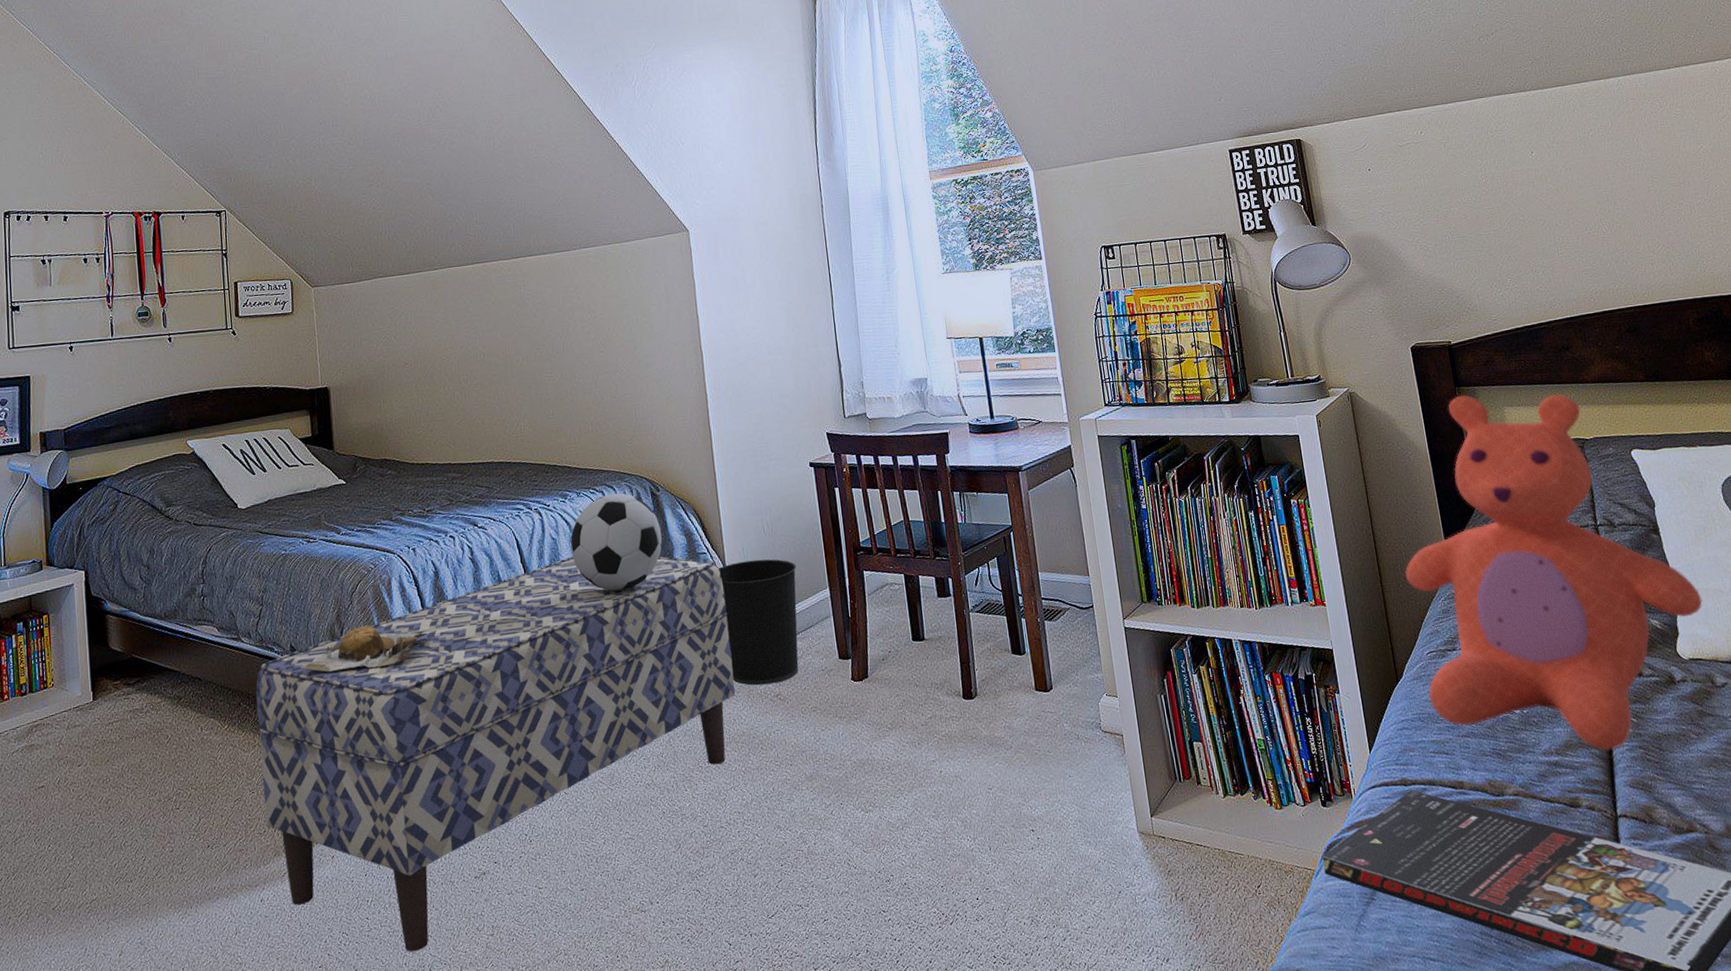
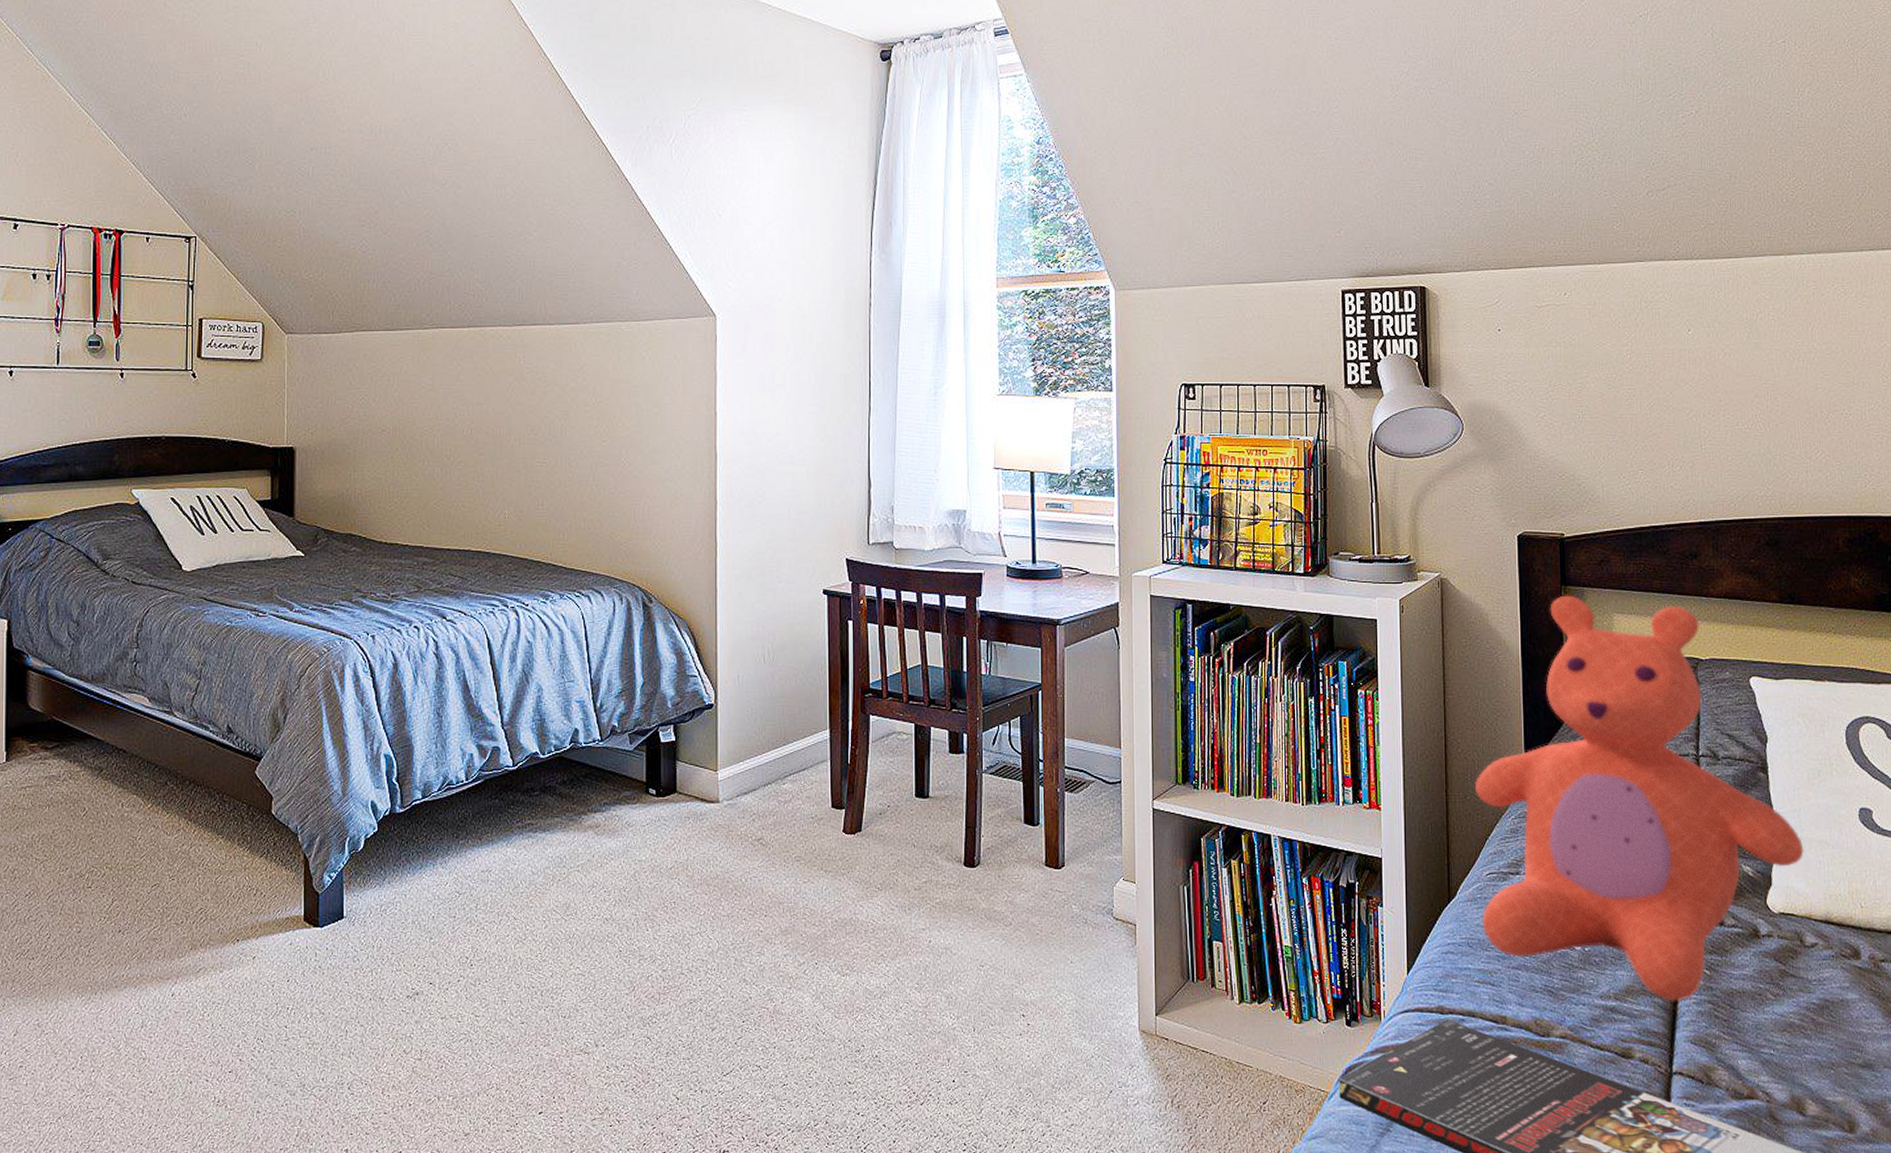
bench: present [256,556,736,952] -> none [184,663,713,1067]
baseball cap: present [303,625,428,673] -> none [239,713,380,761]
soccer ball: present [570,492,663,591] -> none [547,599,650,707]
wastebasket: present [719,559,799,686] -> none [709,690,796,827]

